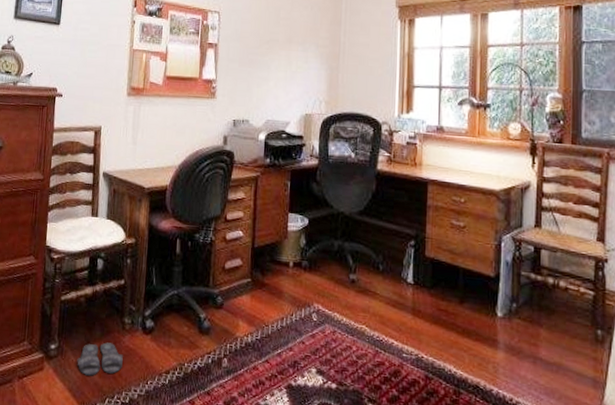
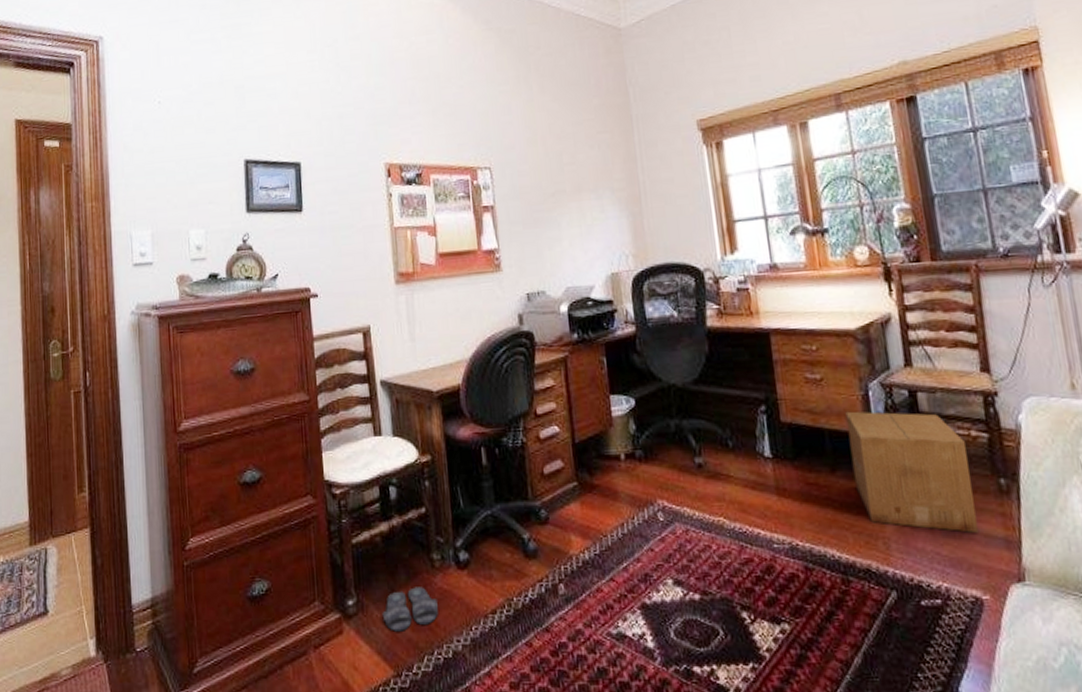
cardboard box: none [477,256,574,370] -> present [845,411,980,533]

